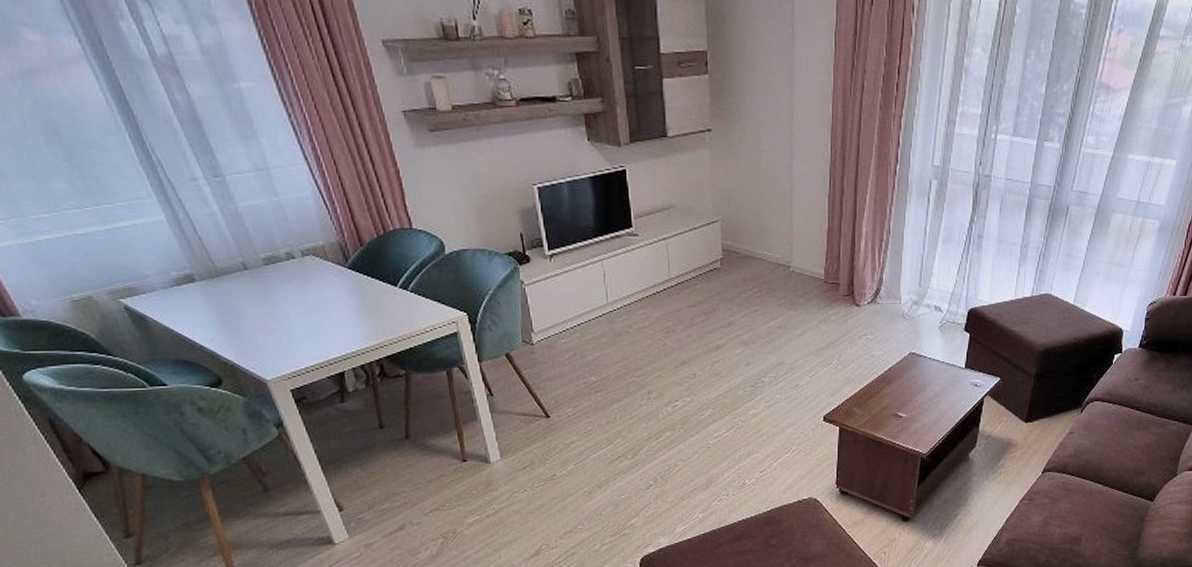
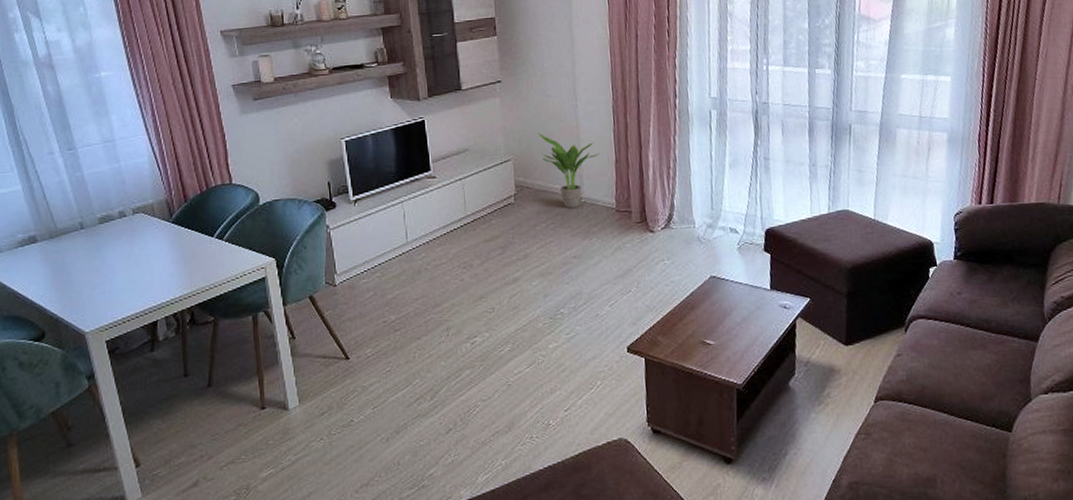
potted plant: none [748,192,813,277] -> present [537,132,600,209]

